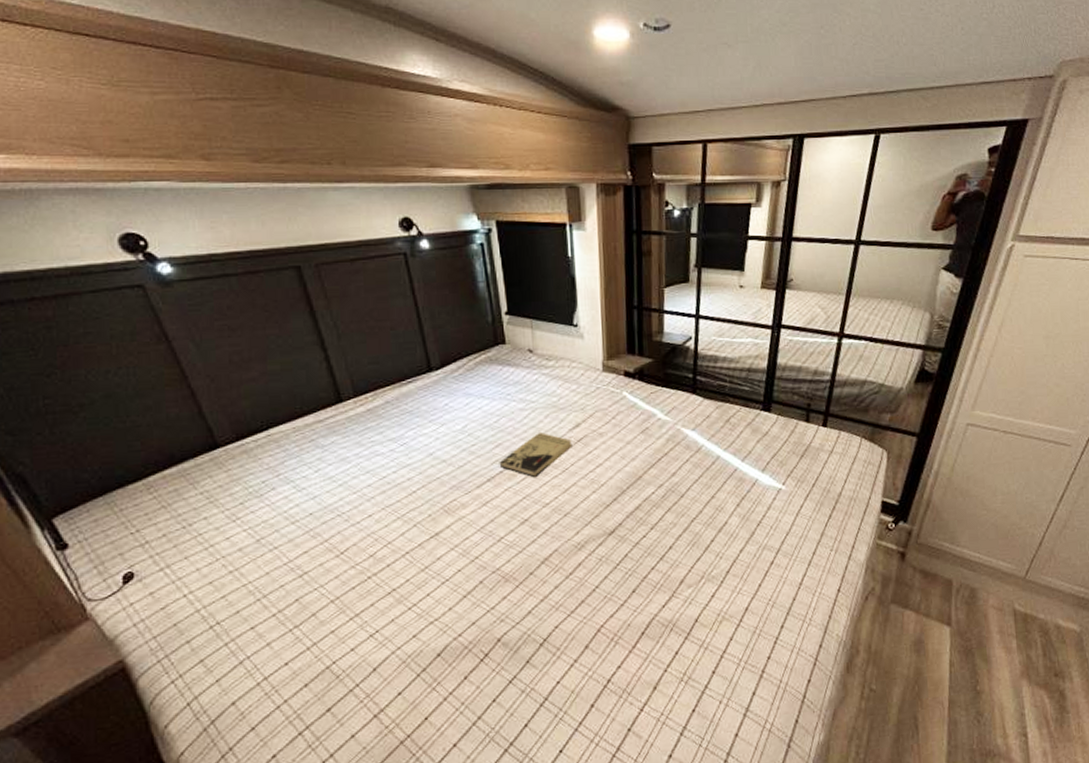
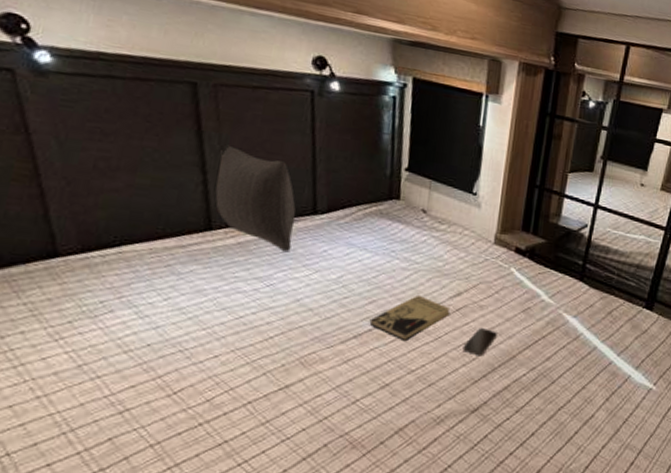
pillow: none [335,320,415,410] -> present [215,145,296,251]
smartphone: none [590,454,621,482] -> present [462,328,497,356]

